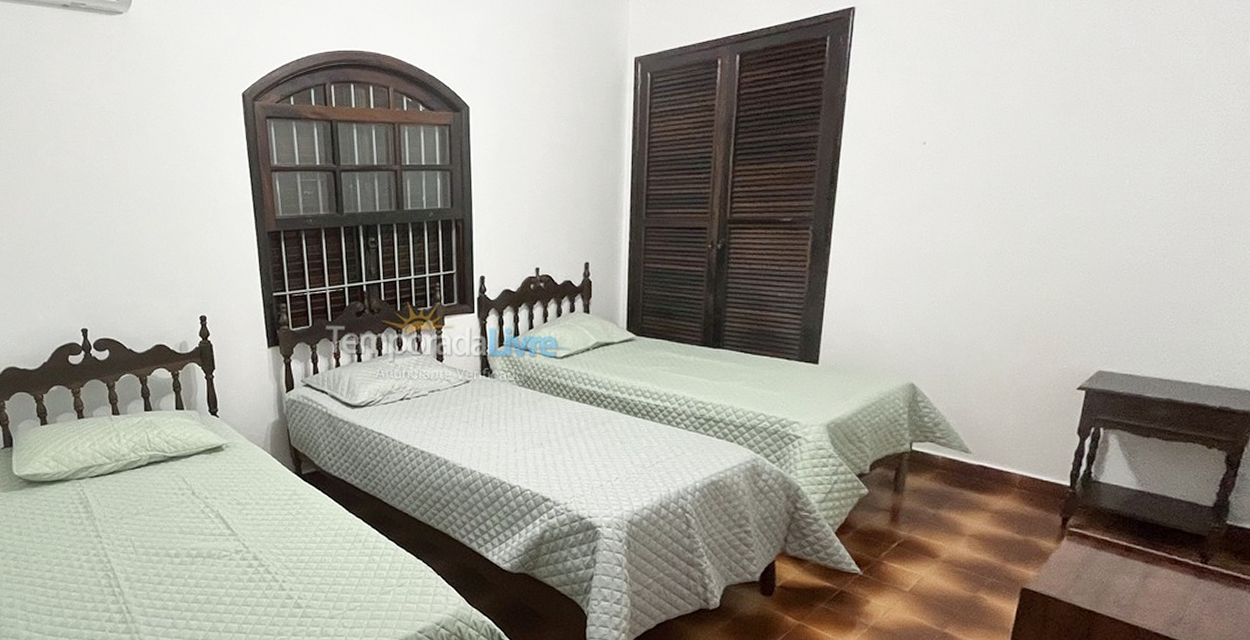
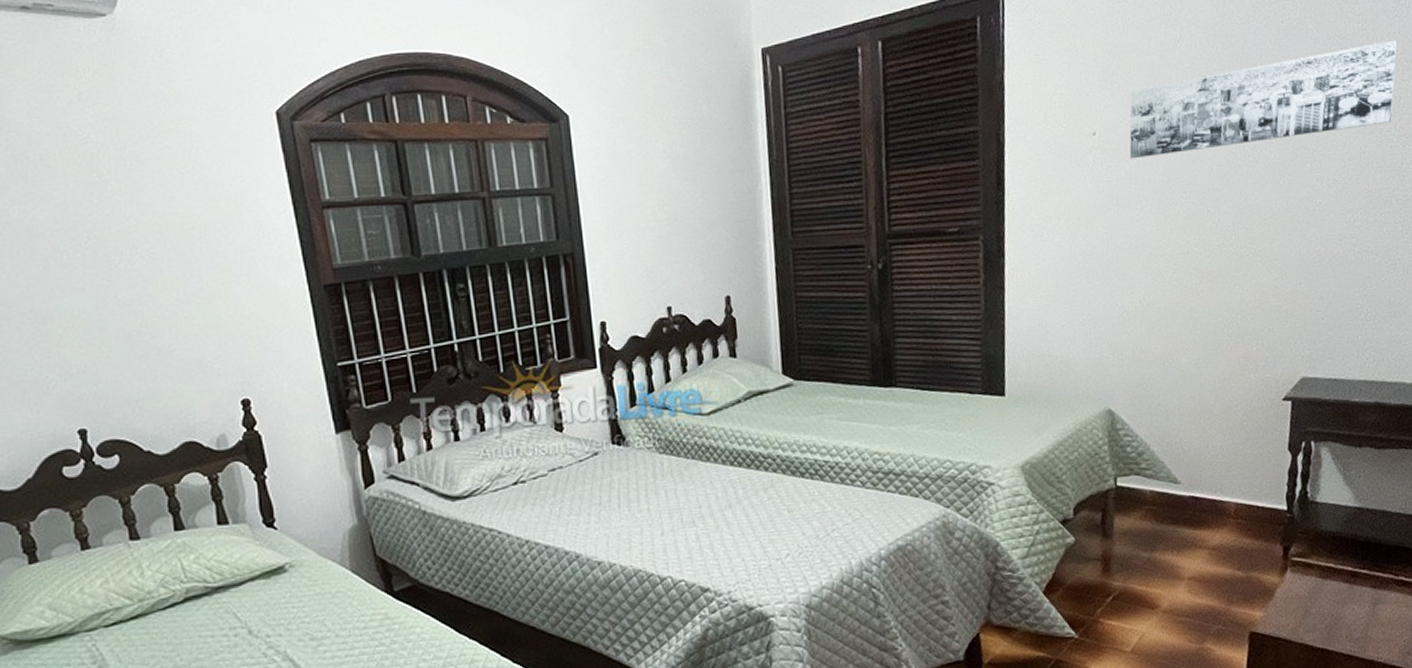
wall art: none [955,71,1231,167] -> present [1129,40,1398,159]

